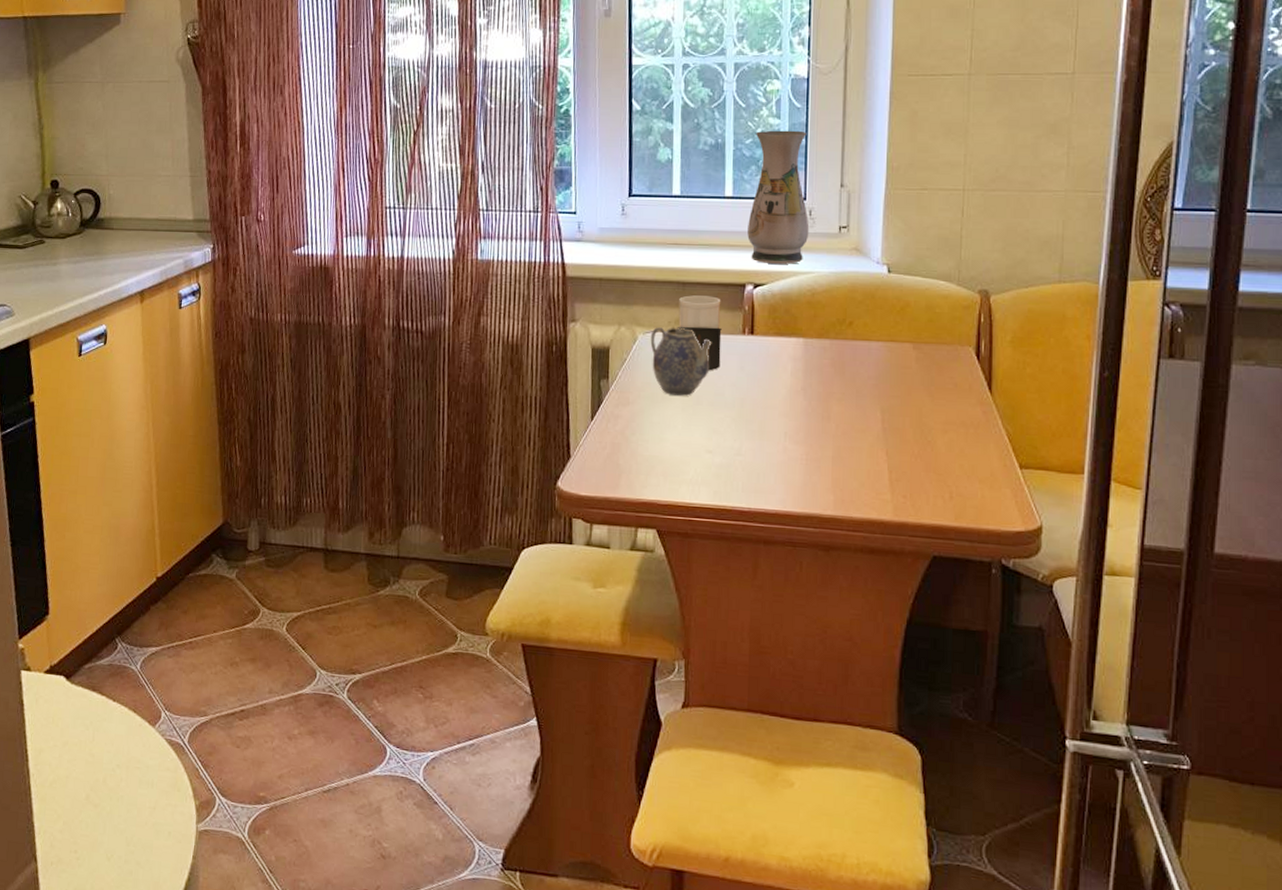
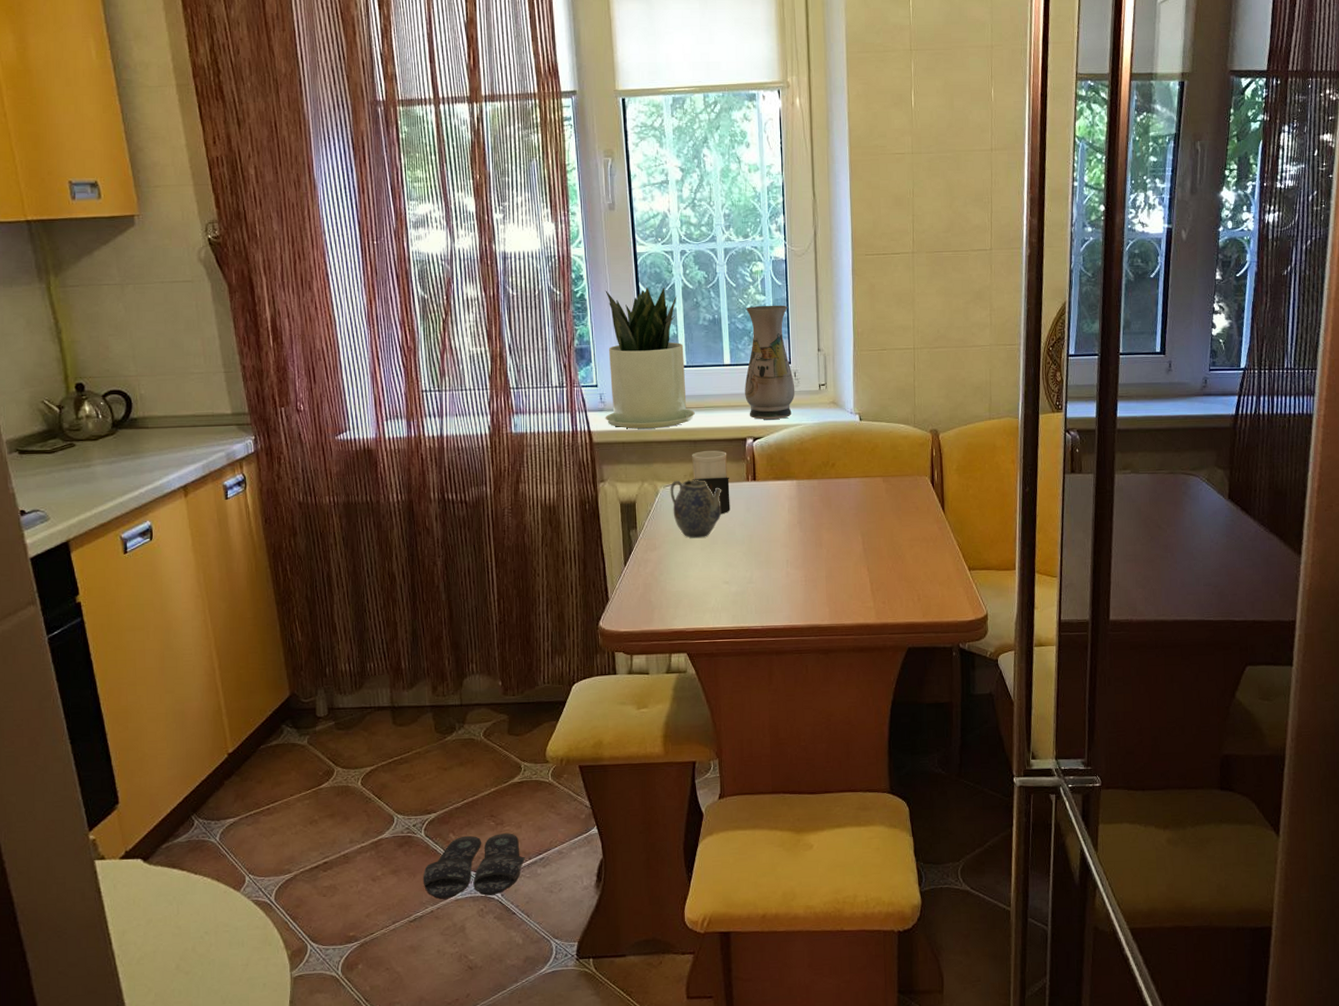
slippers: none [341,705,453,778] -> present [422,833,525,899]
planter: none [582,104,686,266] -> present [605,287,695,429]

